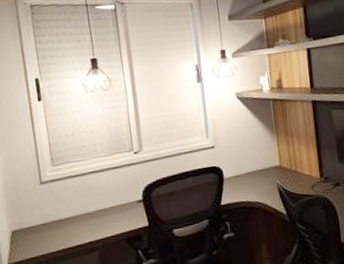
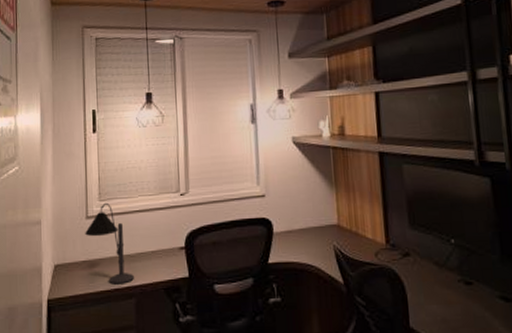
desk lamp: none [40,167,95,242] -> present [85,202,134,285]

